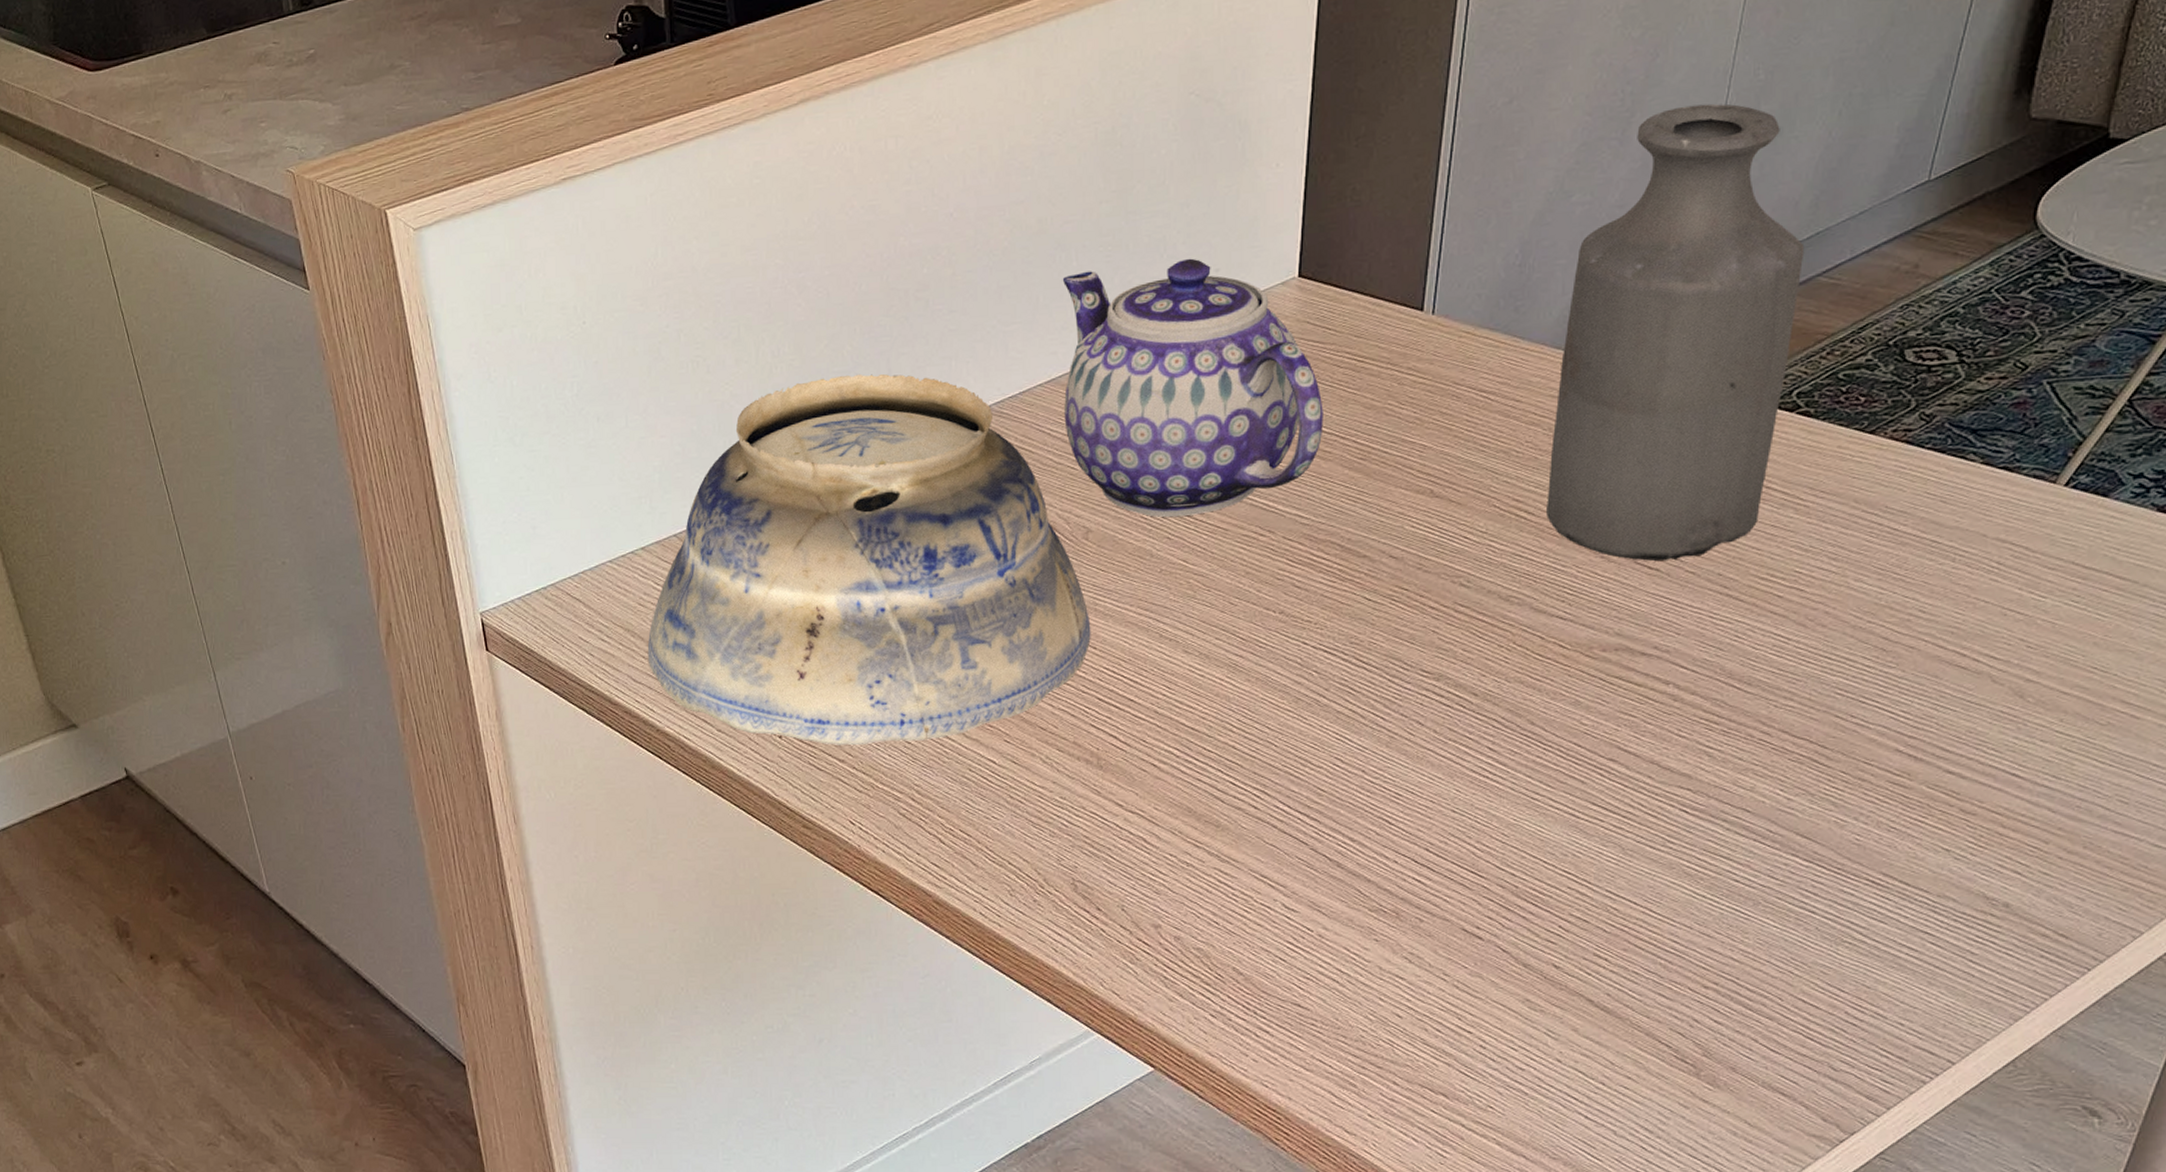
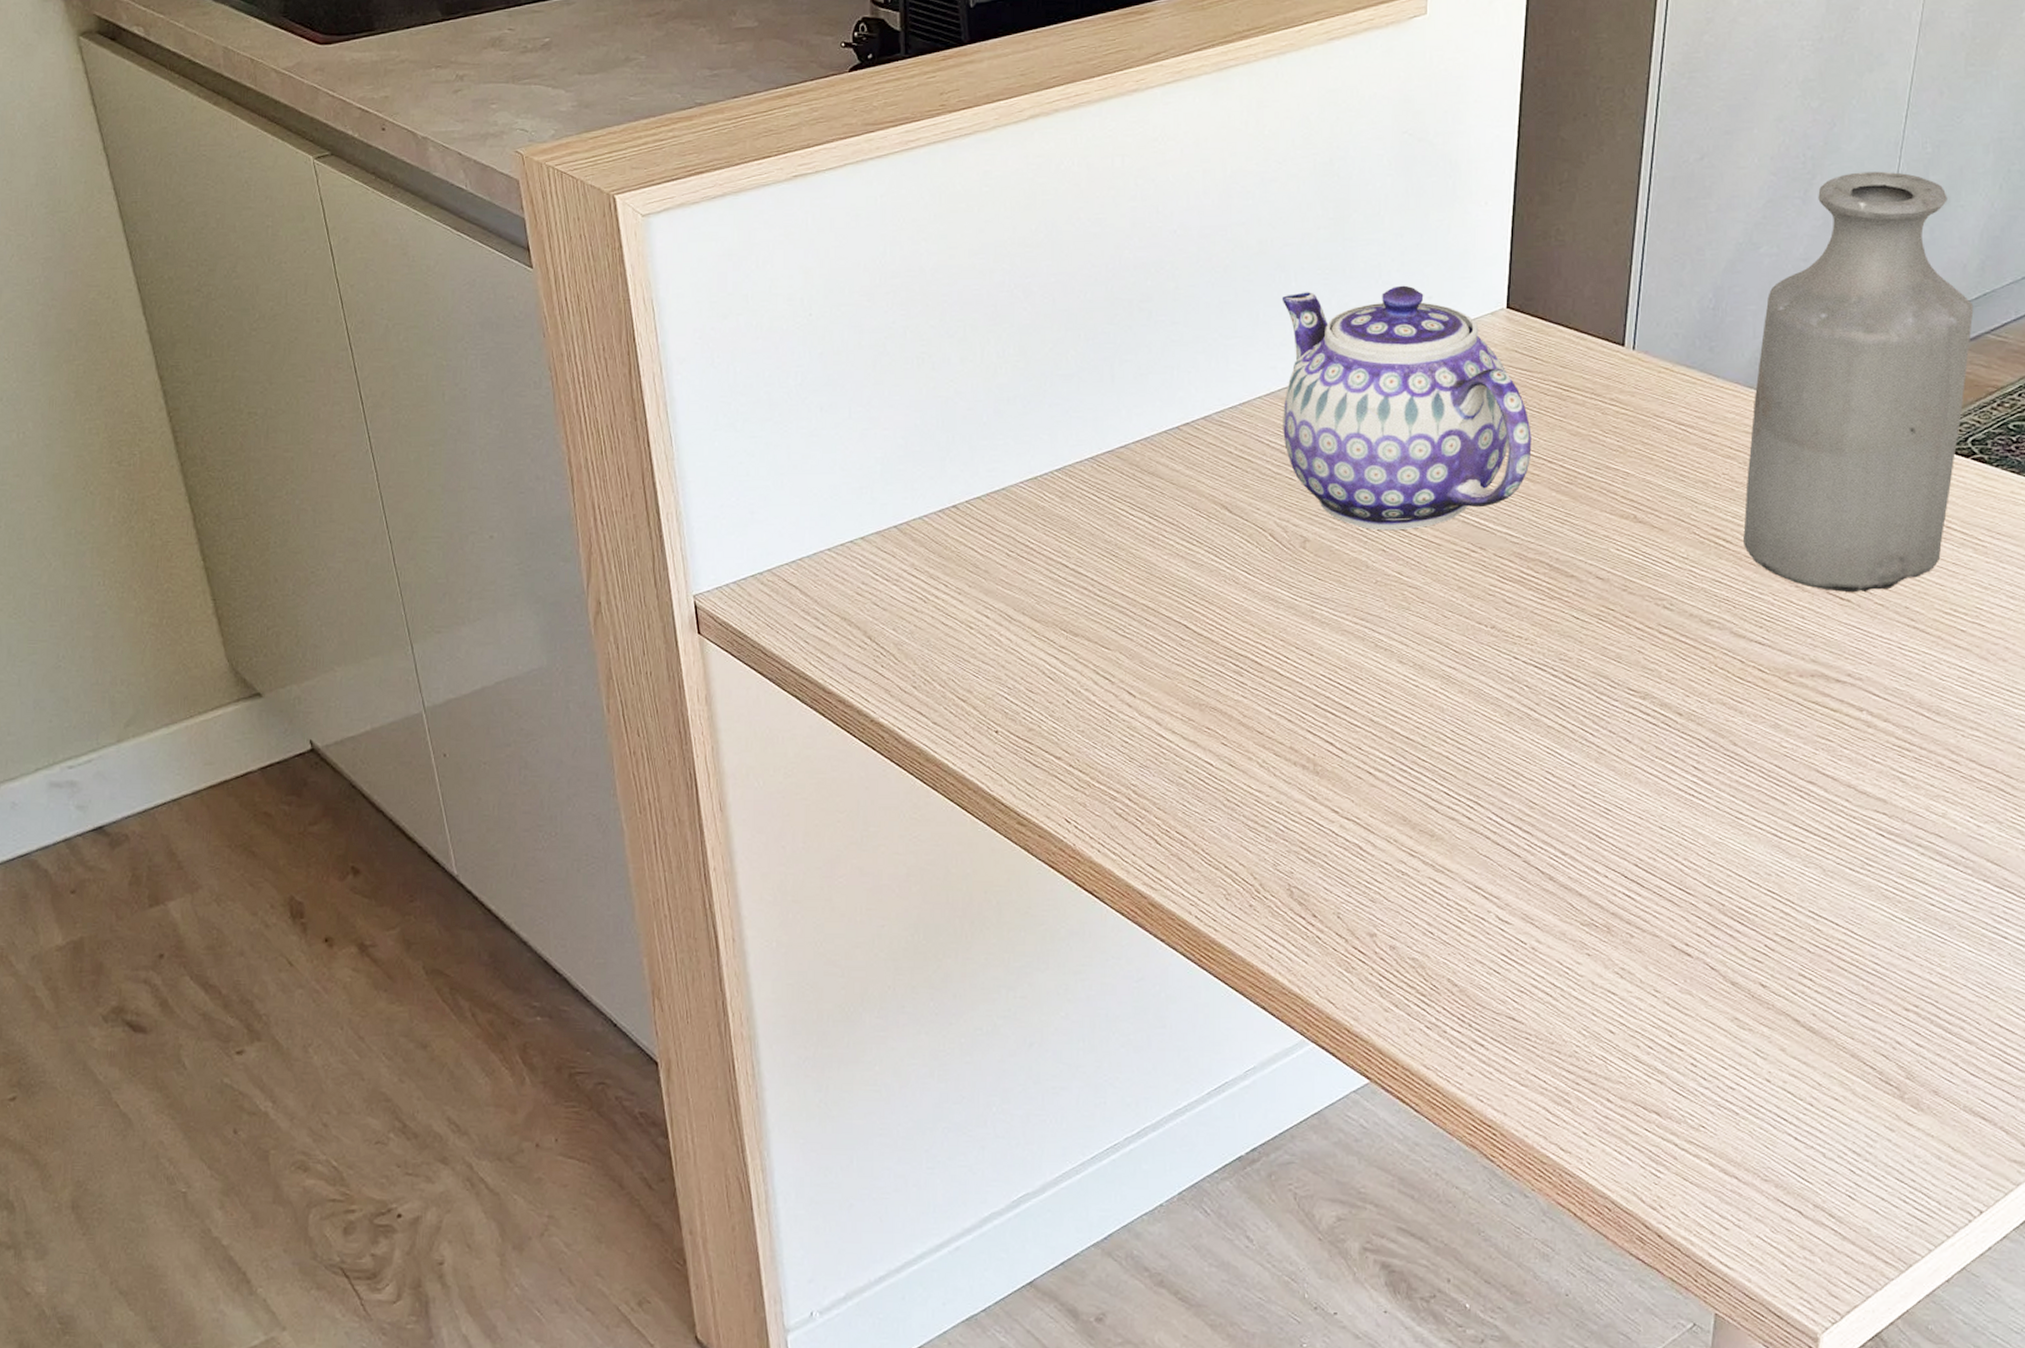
bowl: present [647,374,1091,746] -> none [863,378,1308,743]

